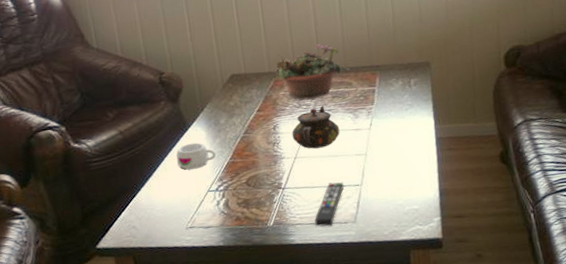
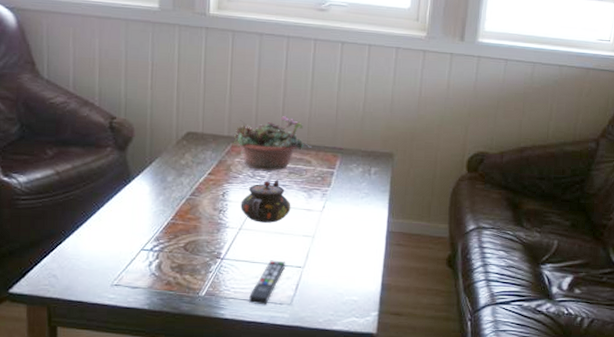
mug: present [175,142,216,170] -> none [113,196,157,224]

